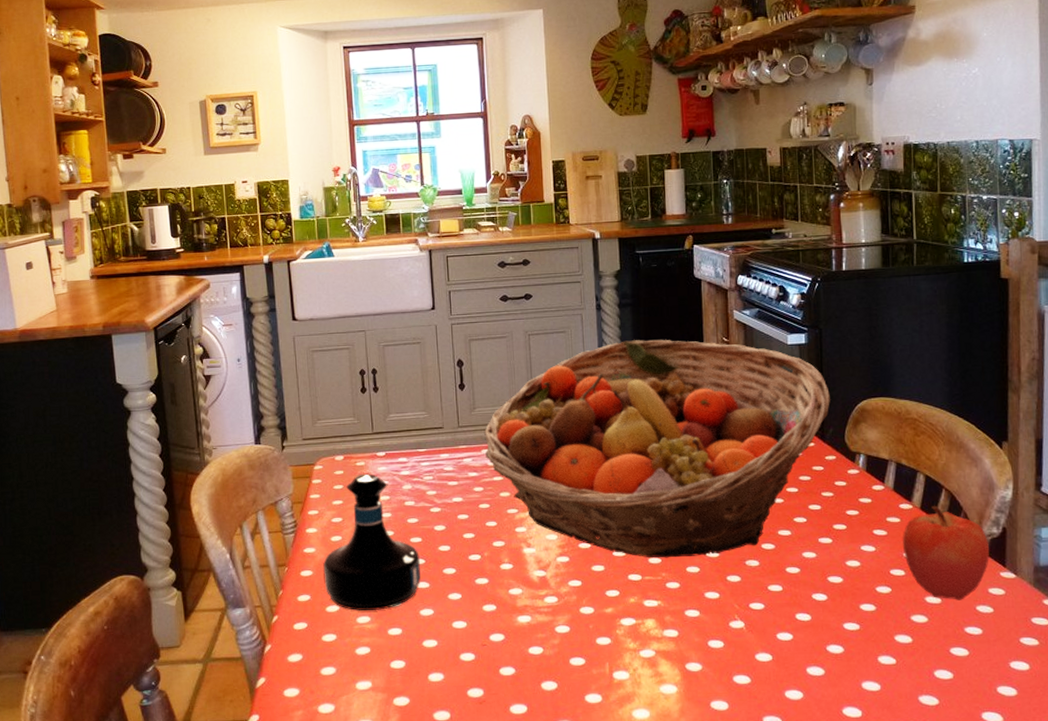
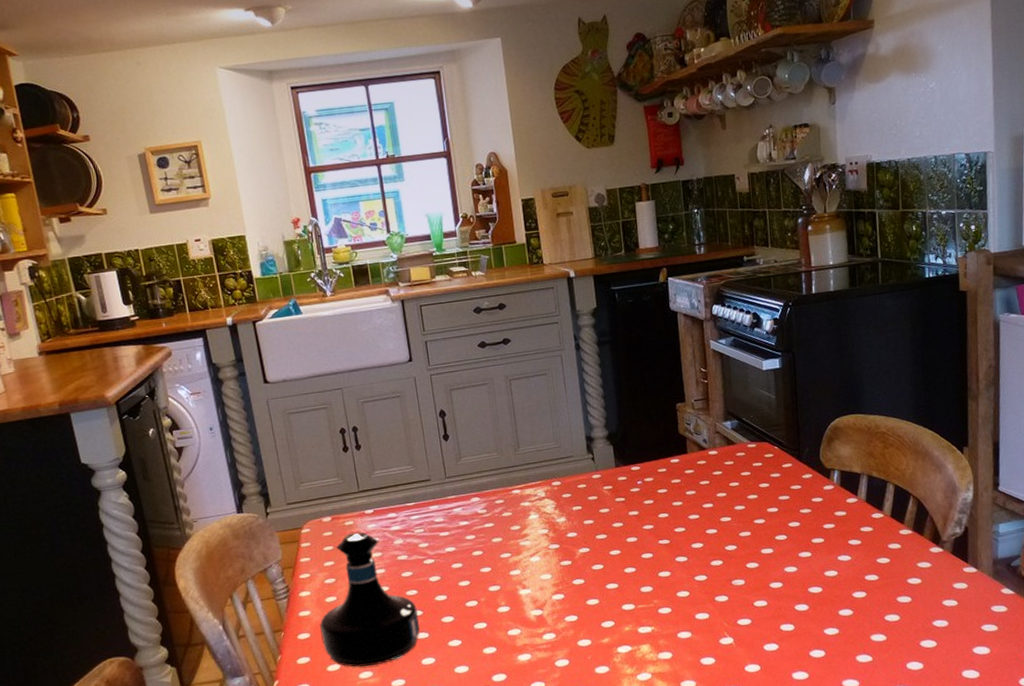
fruit basket: present [483,339,830,558] -> none [471,373,805,587]
apple: present [903,506,989,600] -> none [875,512,953,598]

